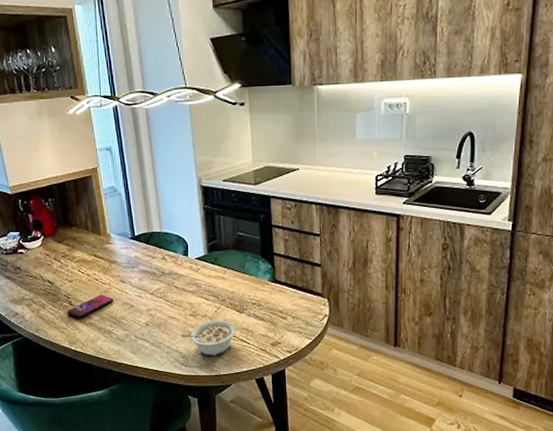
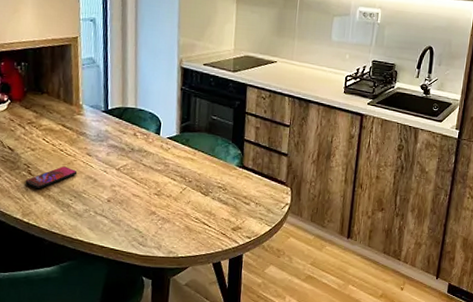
legume: present [180,321,236,357] -> none [142,201,199,238]

